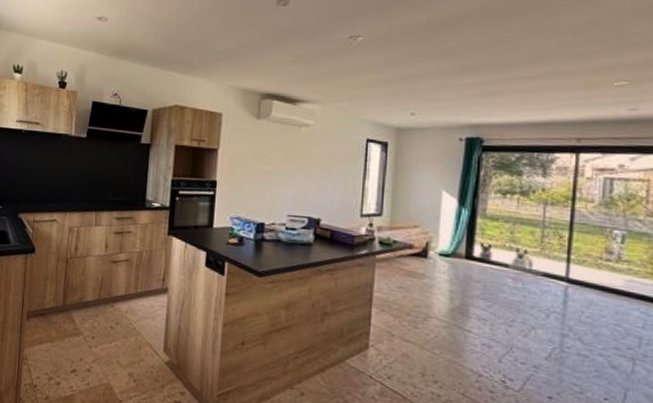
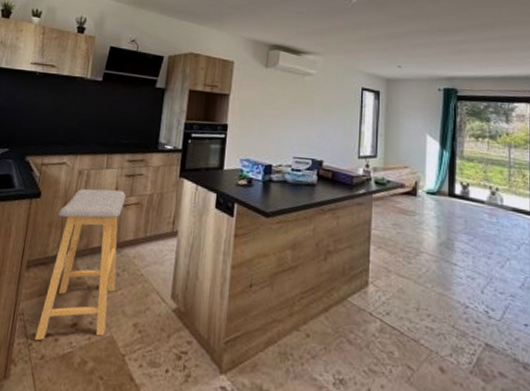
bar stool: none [39,245,116,383] -> present [34,188,126,341]

